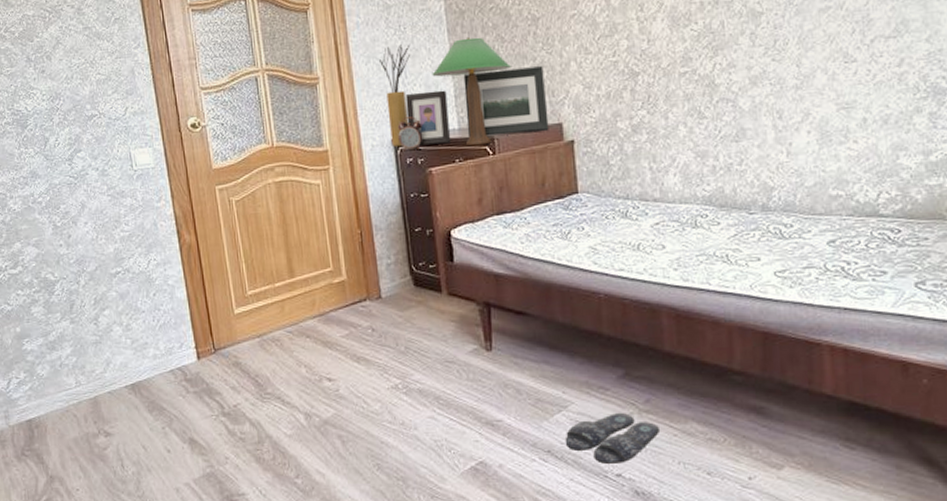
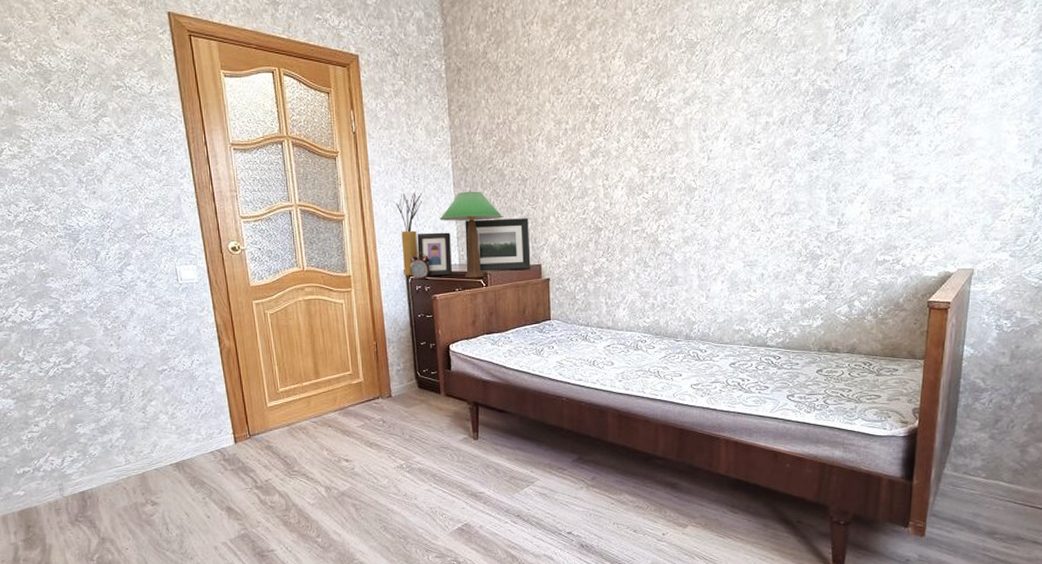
slippers: present [566,413,659,464] -> none [532,487,601,525]

